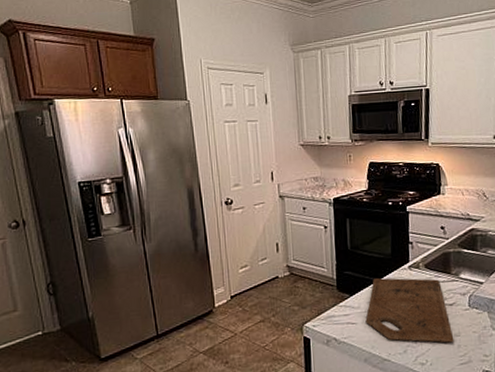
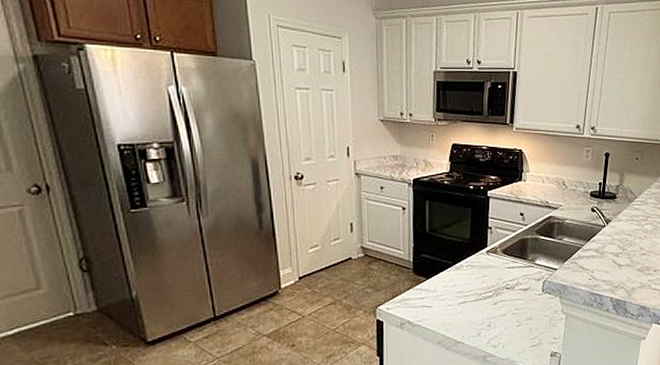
cutting board: present [365,278,454,343] -> none [441,262,527,326]

